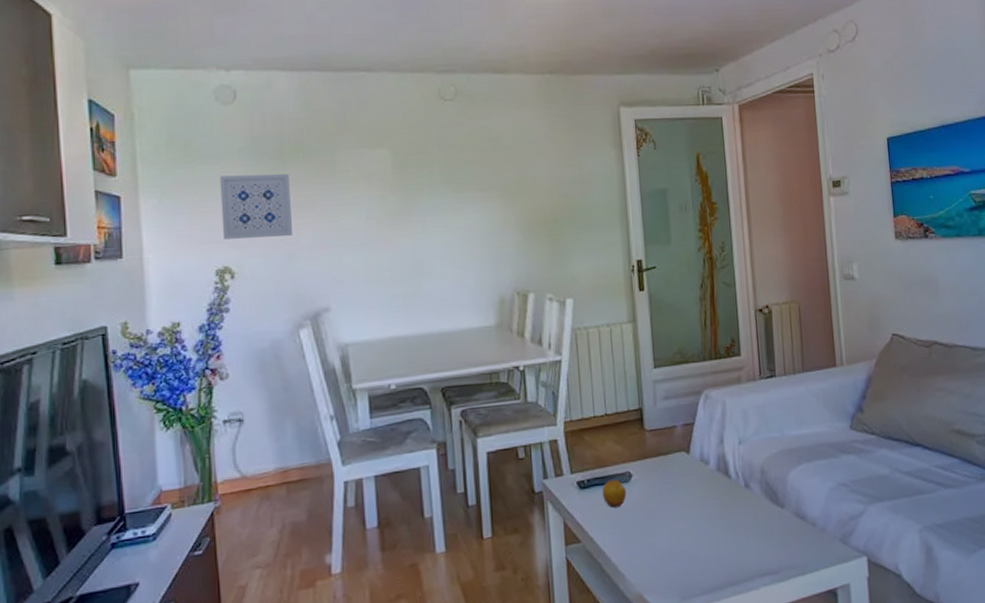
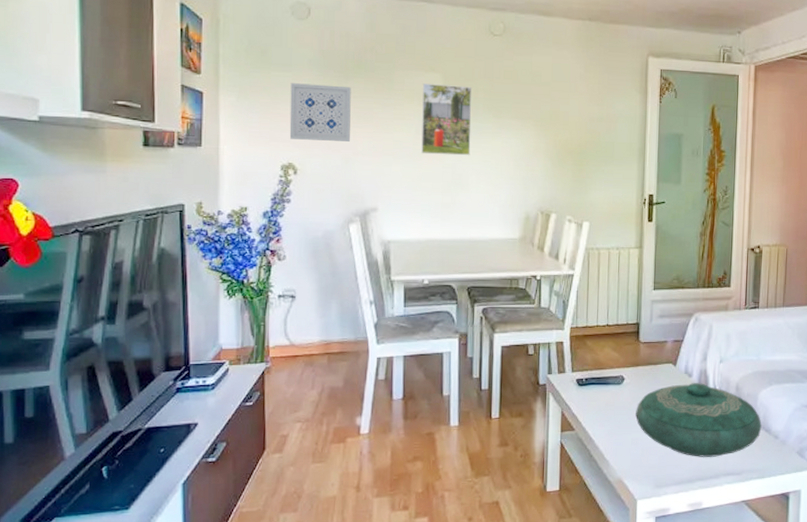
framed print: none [369,159,431,241] -> present [421,84,472,156]
fruit: present [602,479,627,509] -> none [597,381,618,405]
decorative bowl: none [649,470,796,559] -> present [635,383,762,457]

